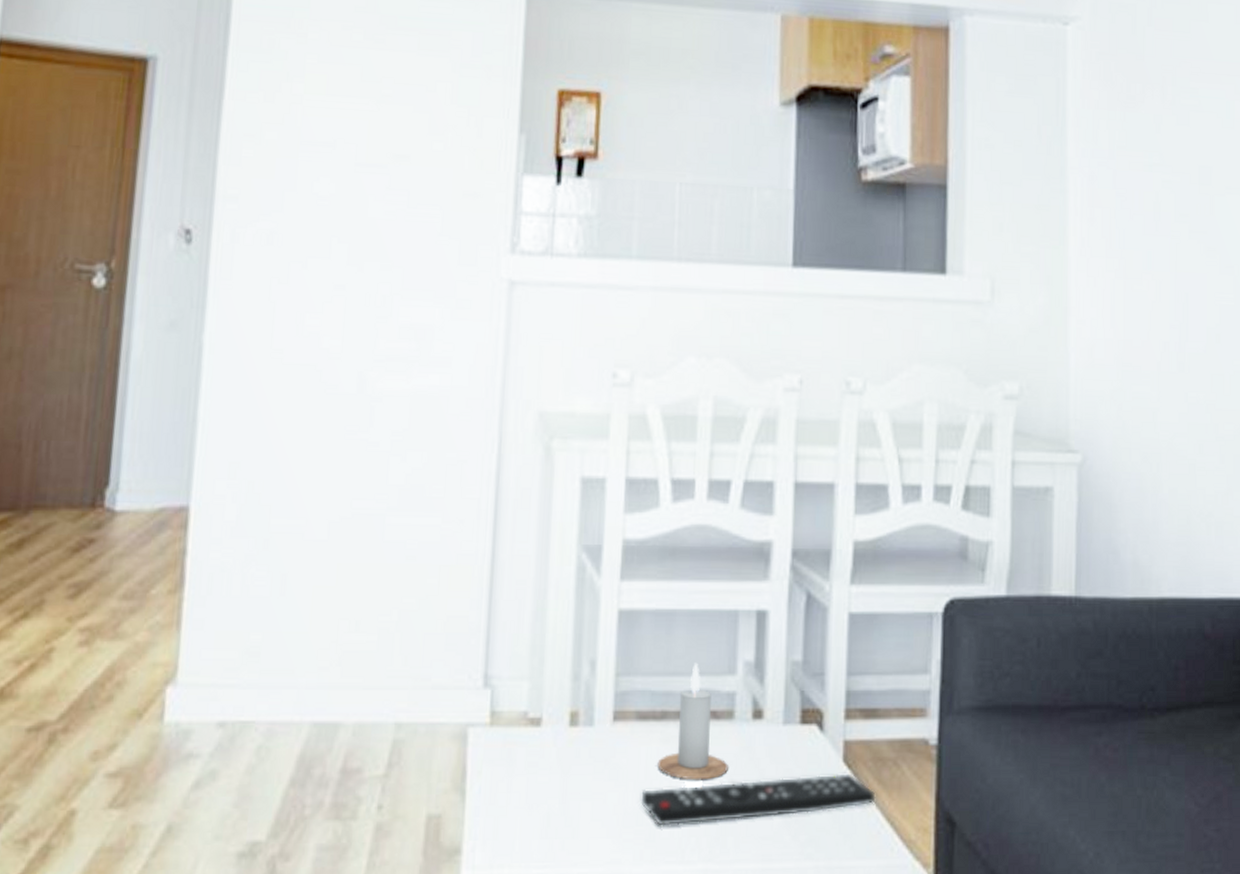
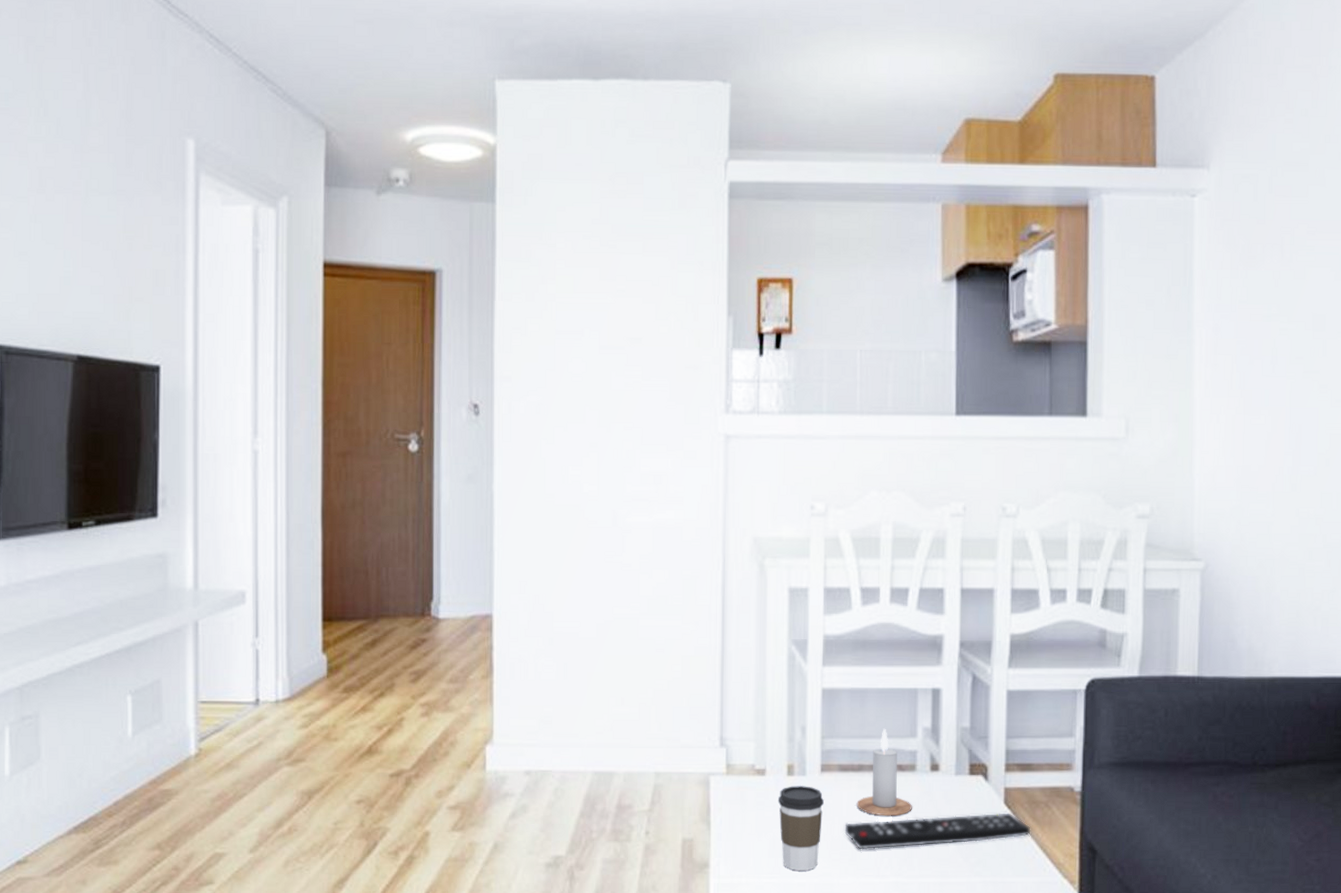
coffee cup: none [555,740,616,857] -> present [777,786,824,871]

